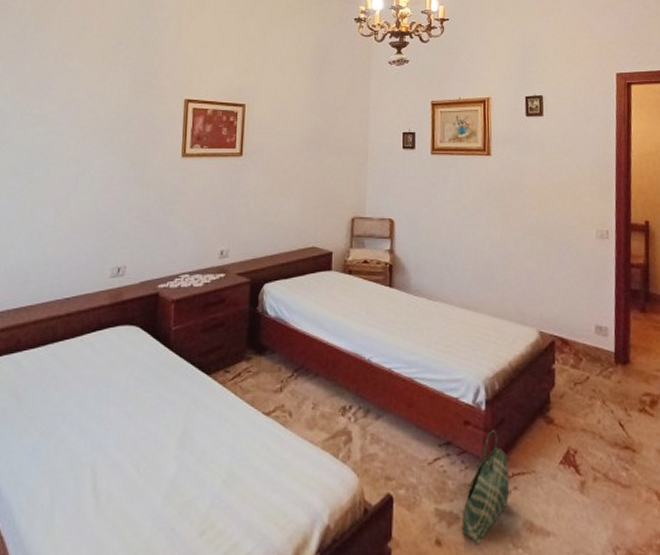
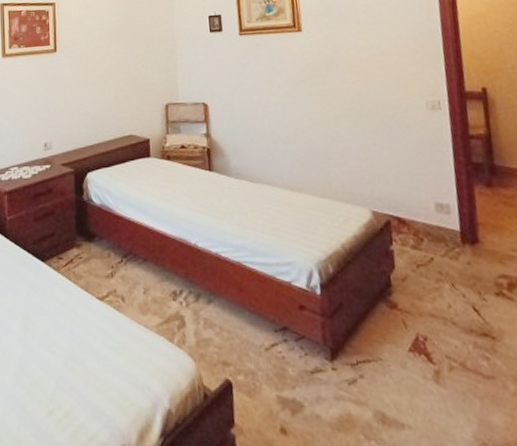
tote bag: present [461,429,510,545] -> none [306,314,356,435]

